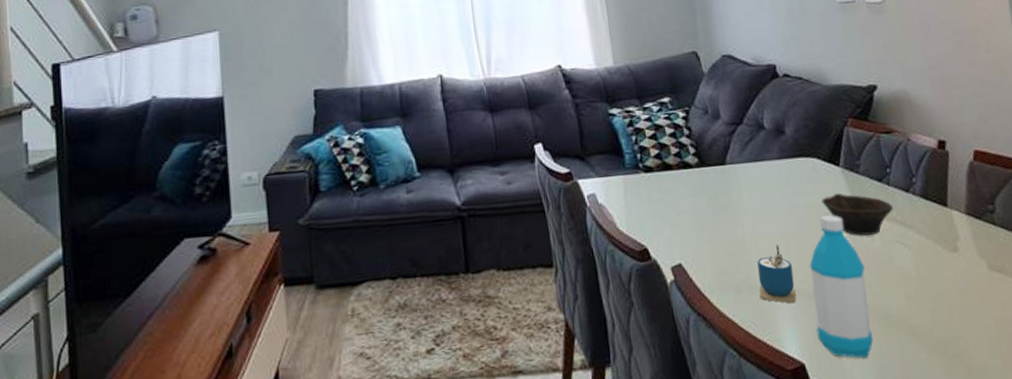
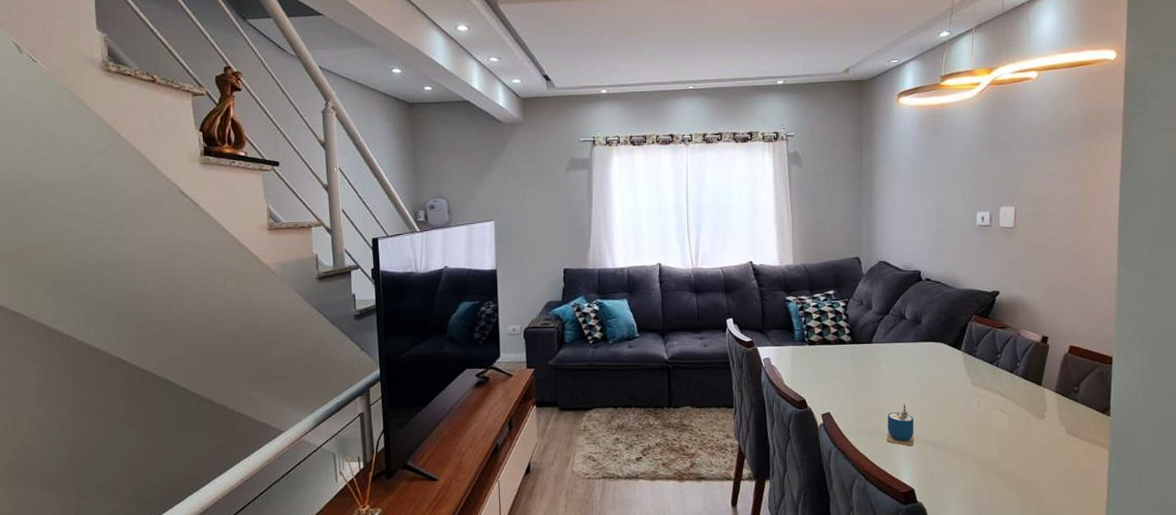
water bottle: present [809,215,874,359] -> none [926,385,970,489]
bowl: present [822,192,894,236] -> none [943,370,999,402]

